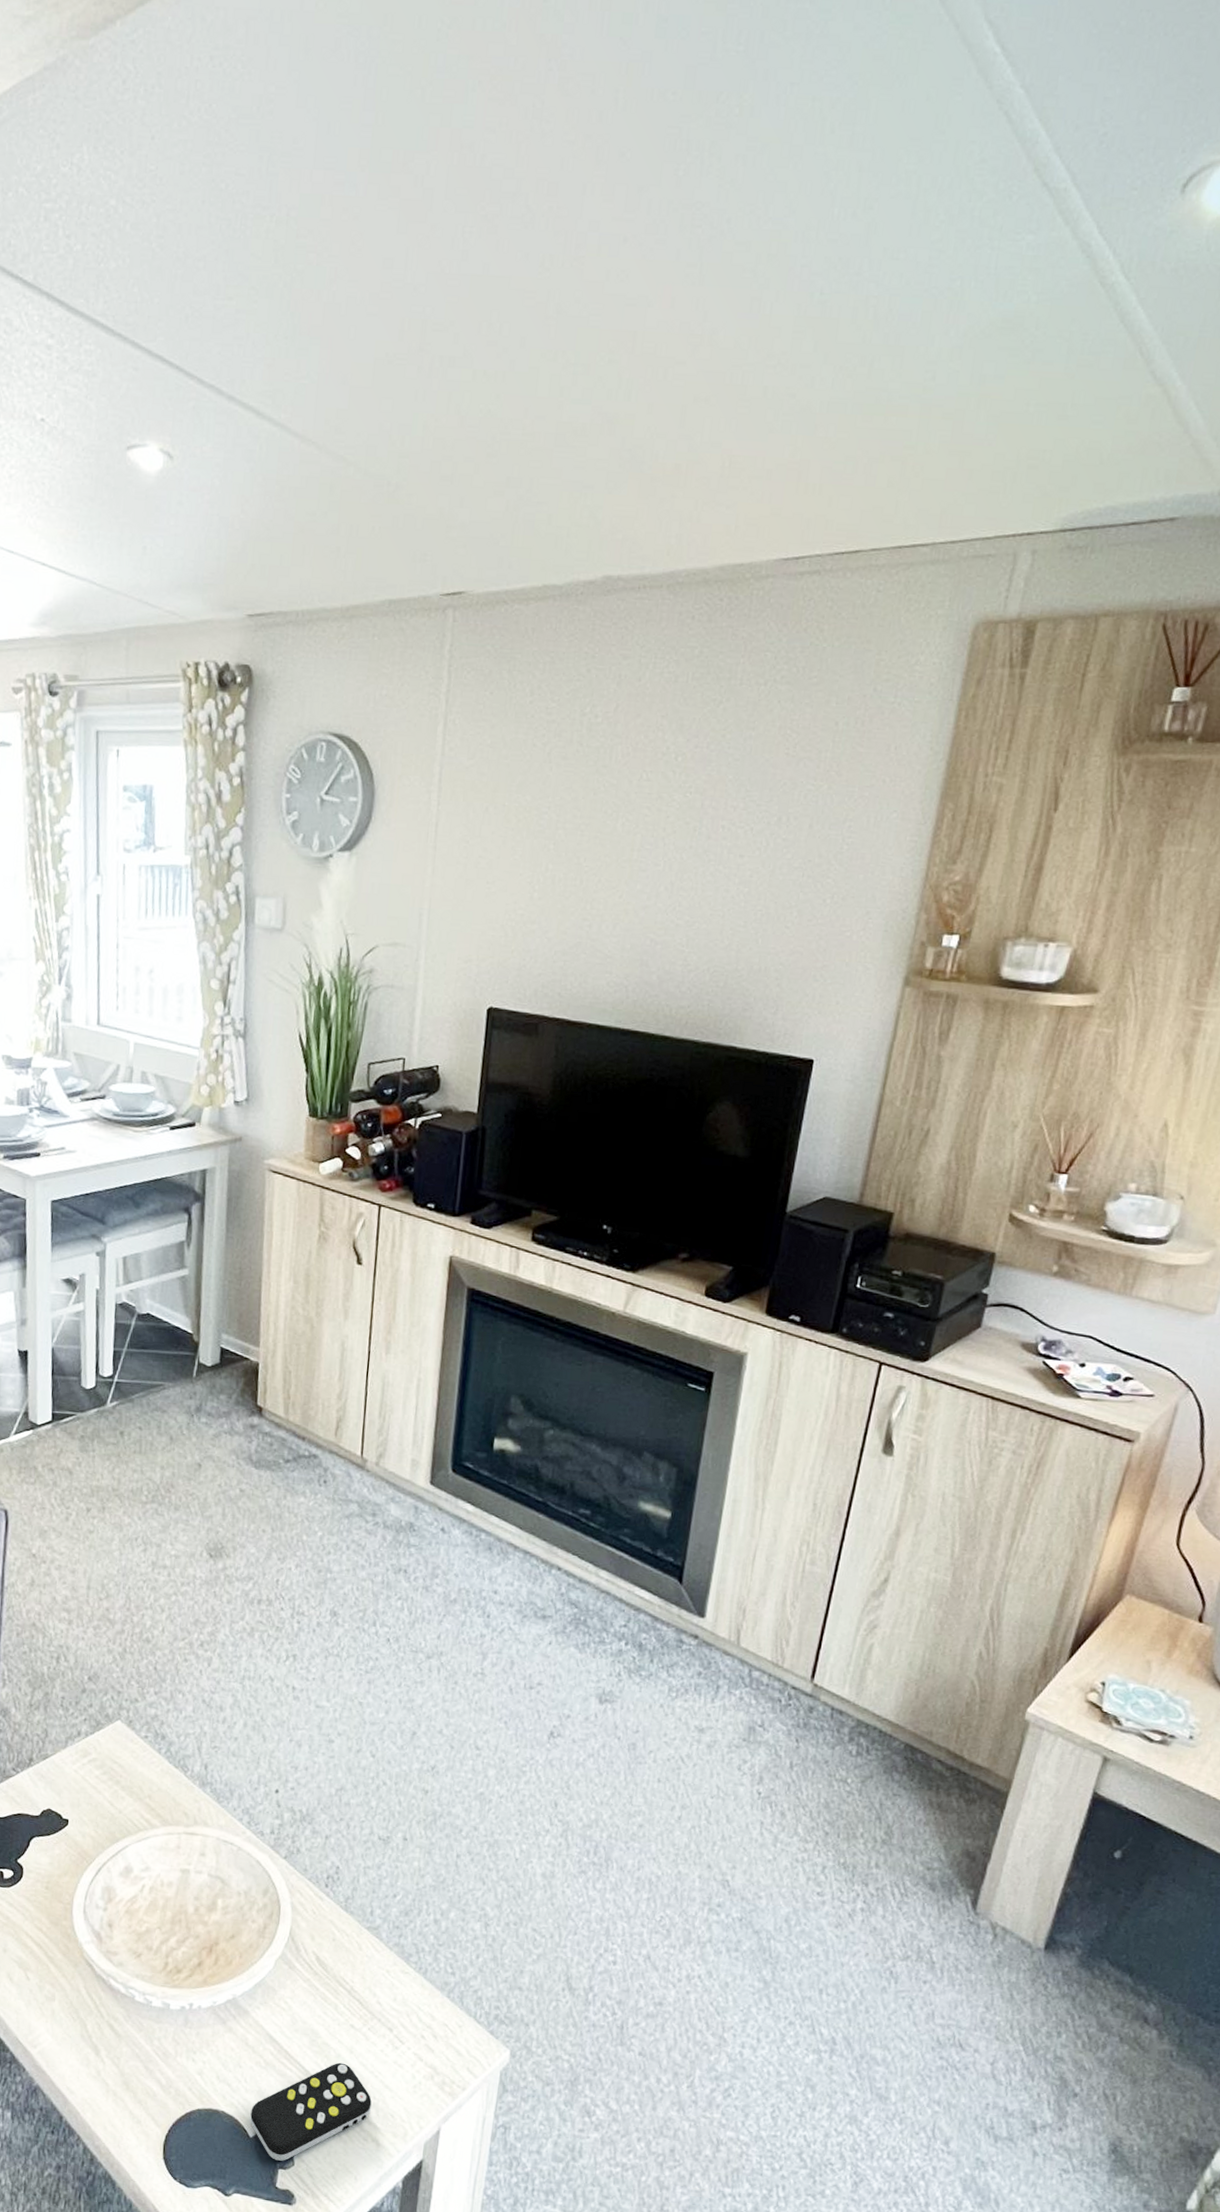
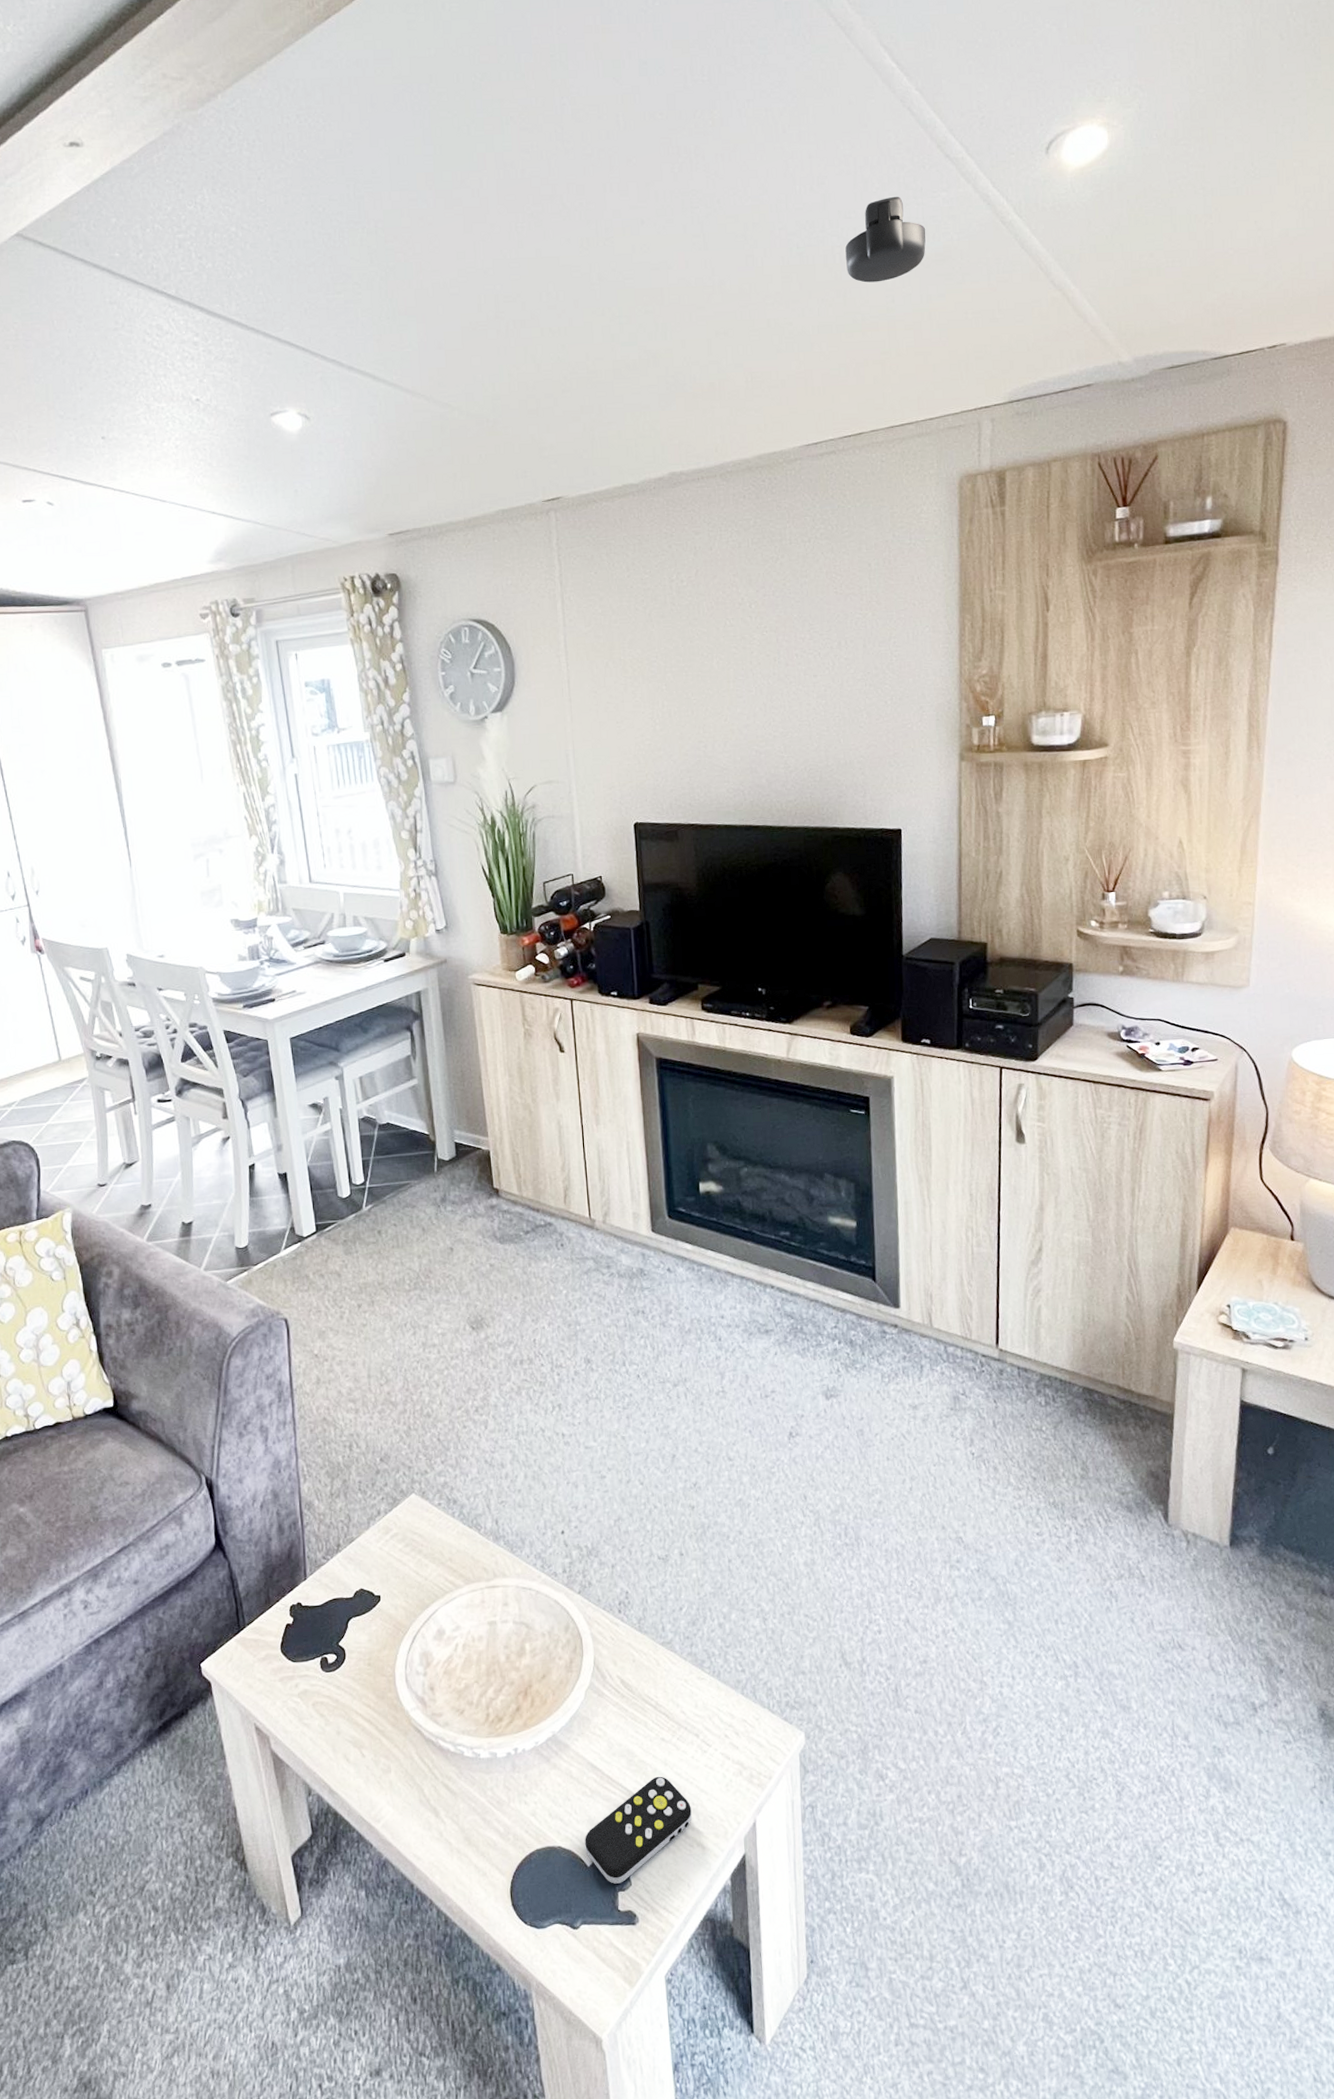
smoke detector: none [880,234,996,351] -> present [845,196,926,283]

